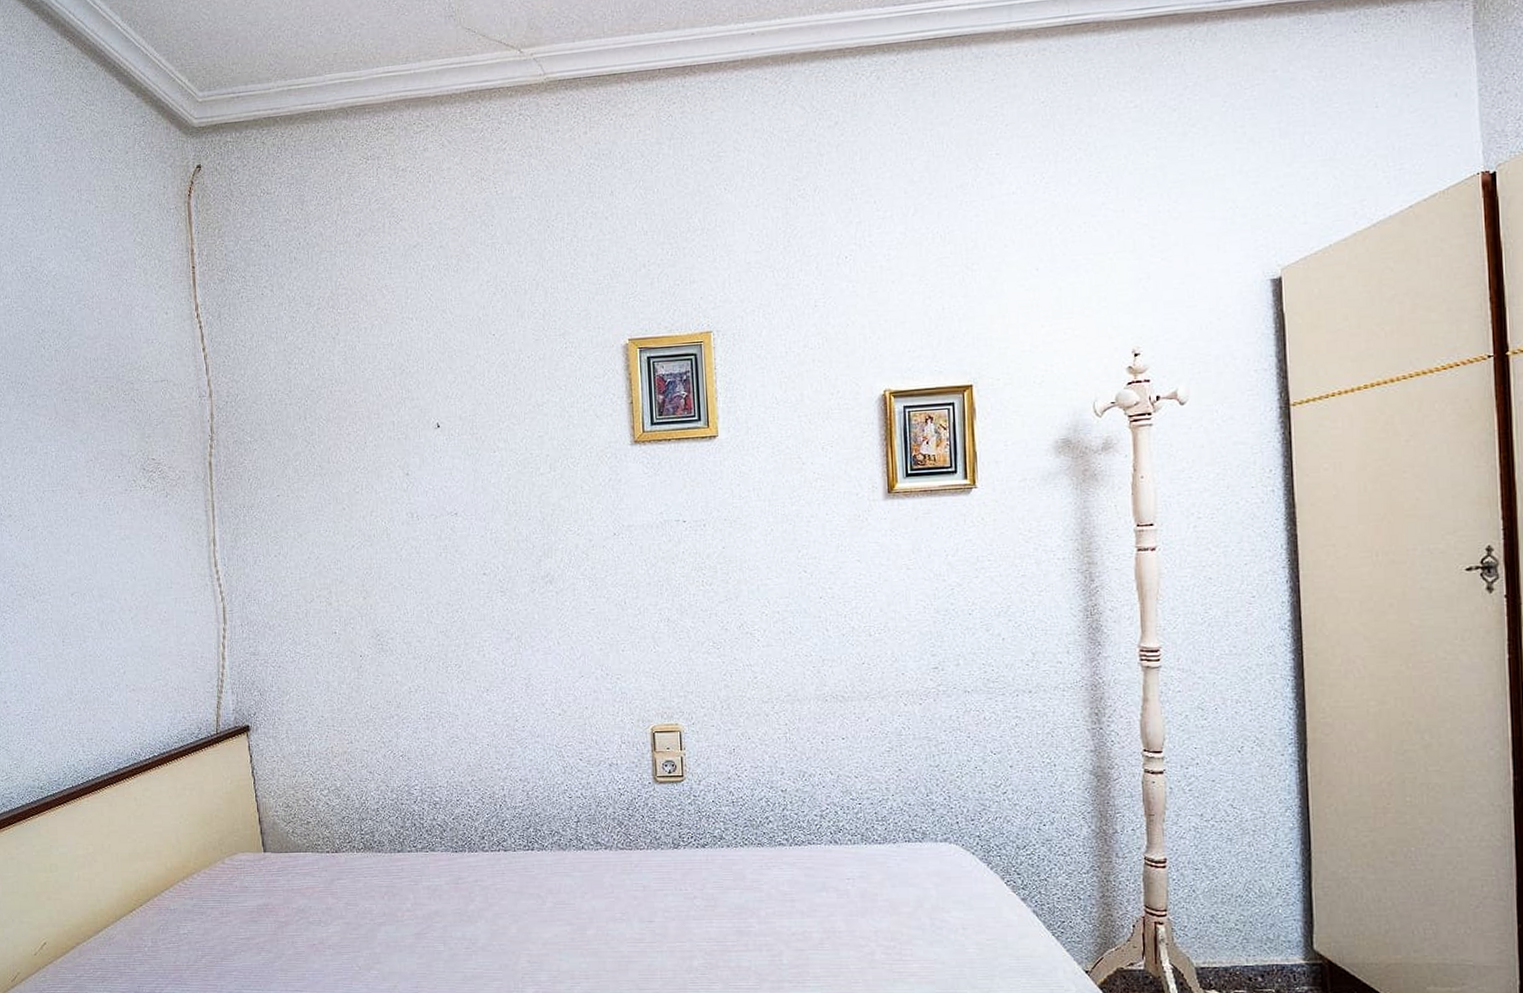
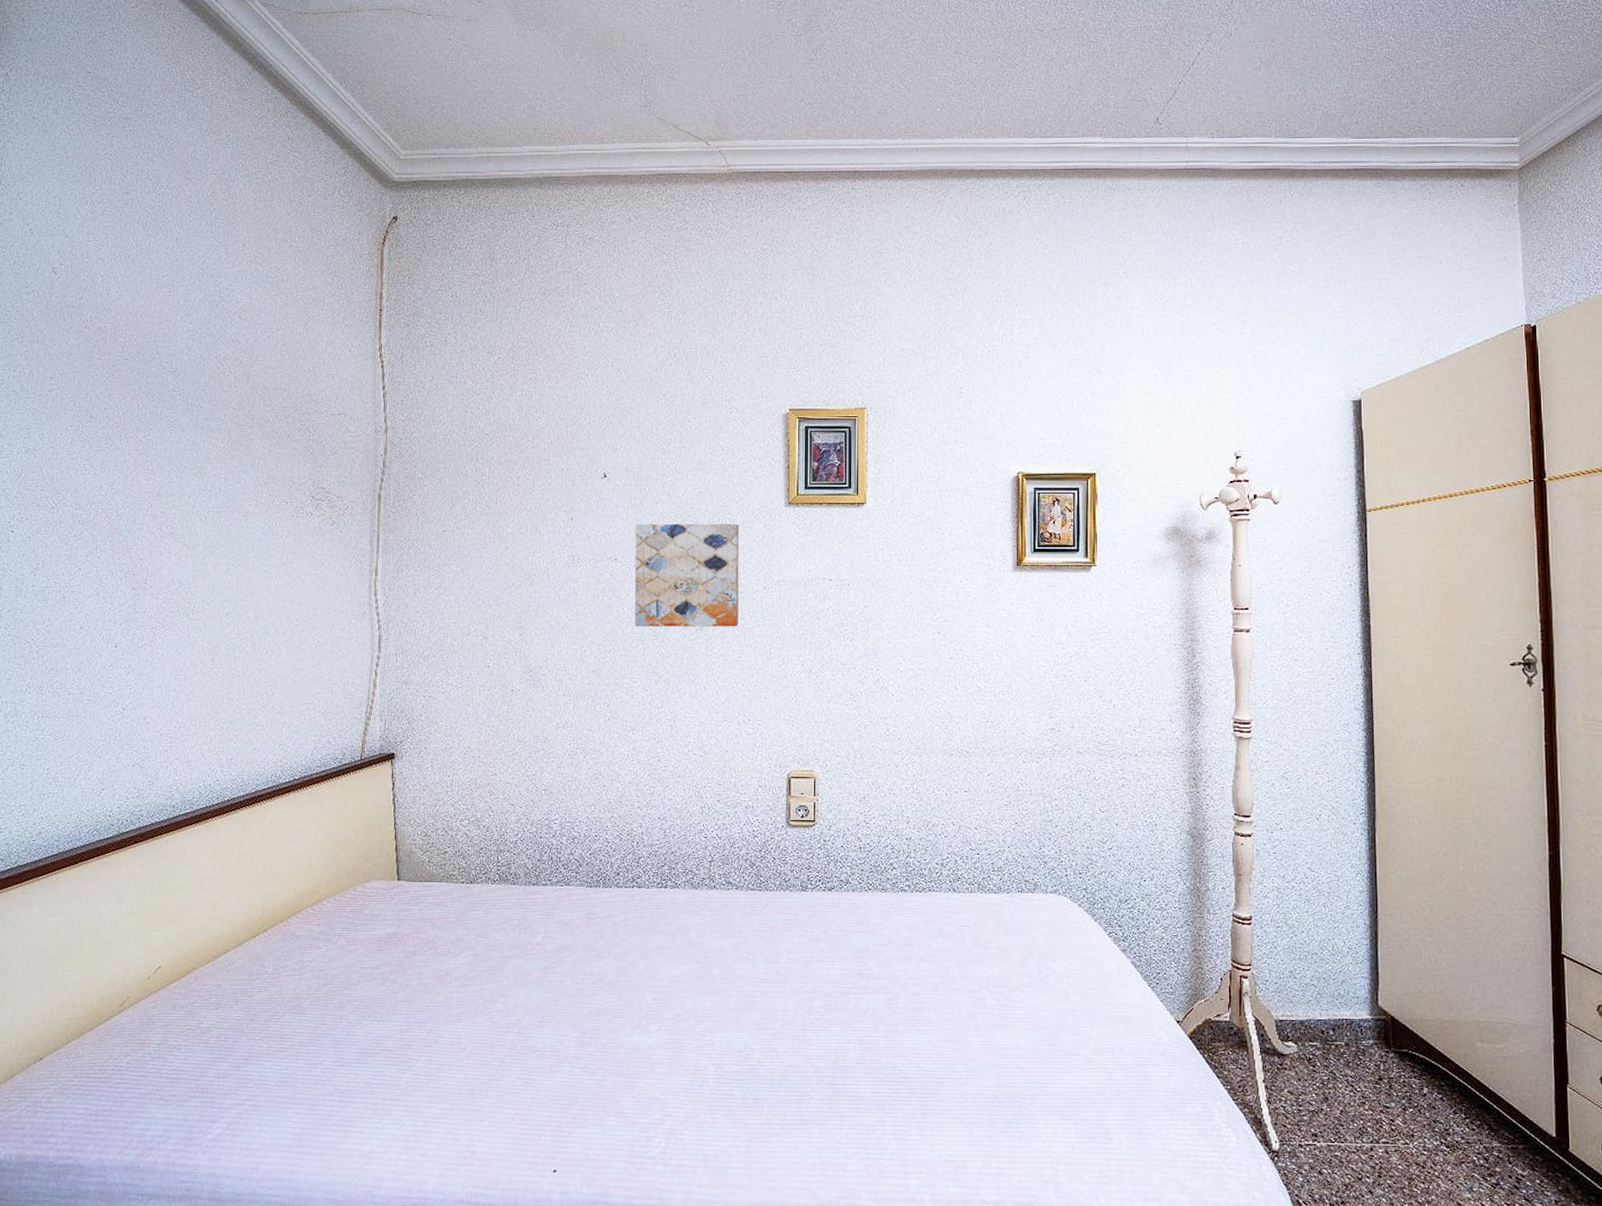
wall art: none [474,467,590,583] -> present [634,523,739,627]

